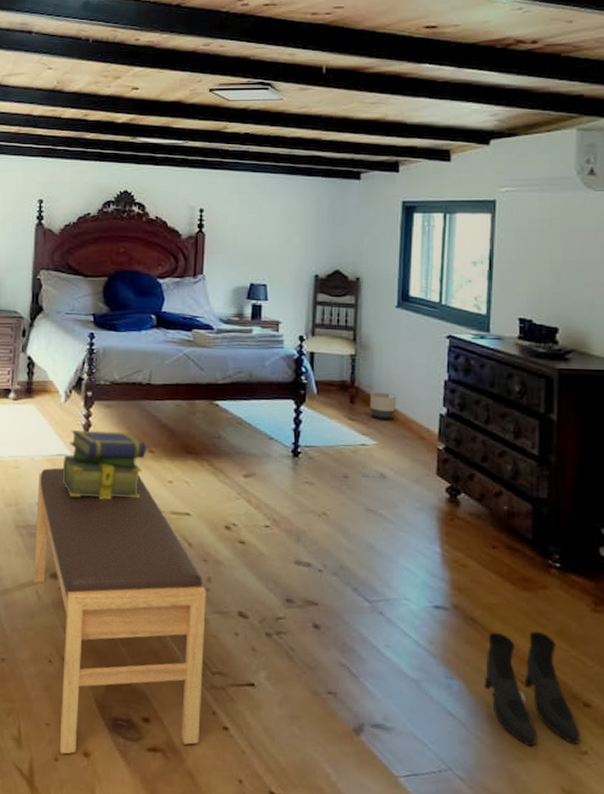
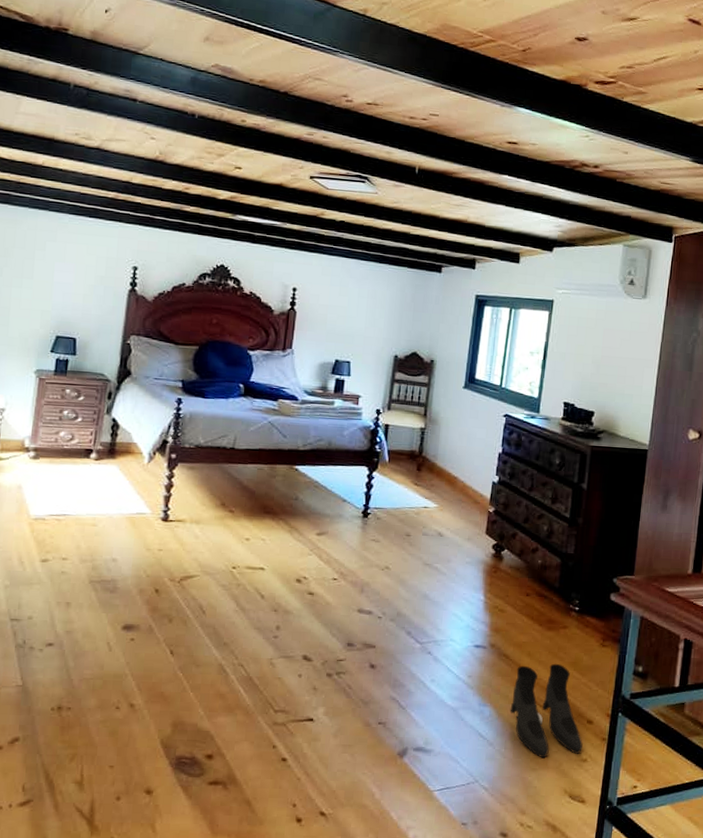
bench: present [34,467,206,754] -> none [105,525,275,793]
stack of books: present [62,430,147,499] -> none [140,490,227,556]
planter: present [370,392,397,419] -> none [434,461,458,485]

